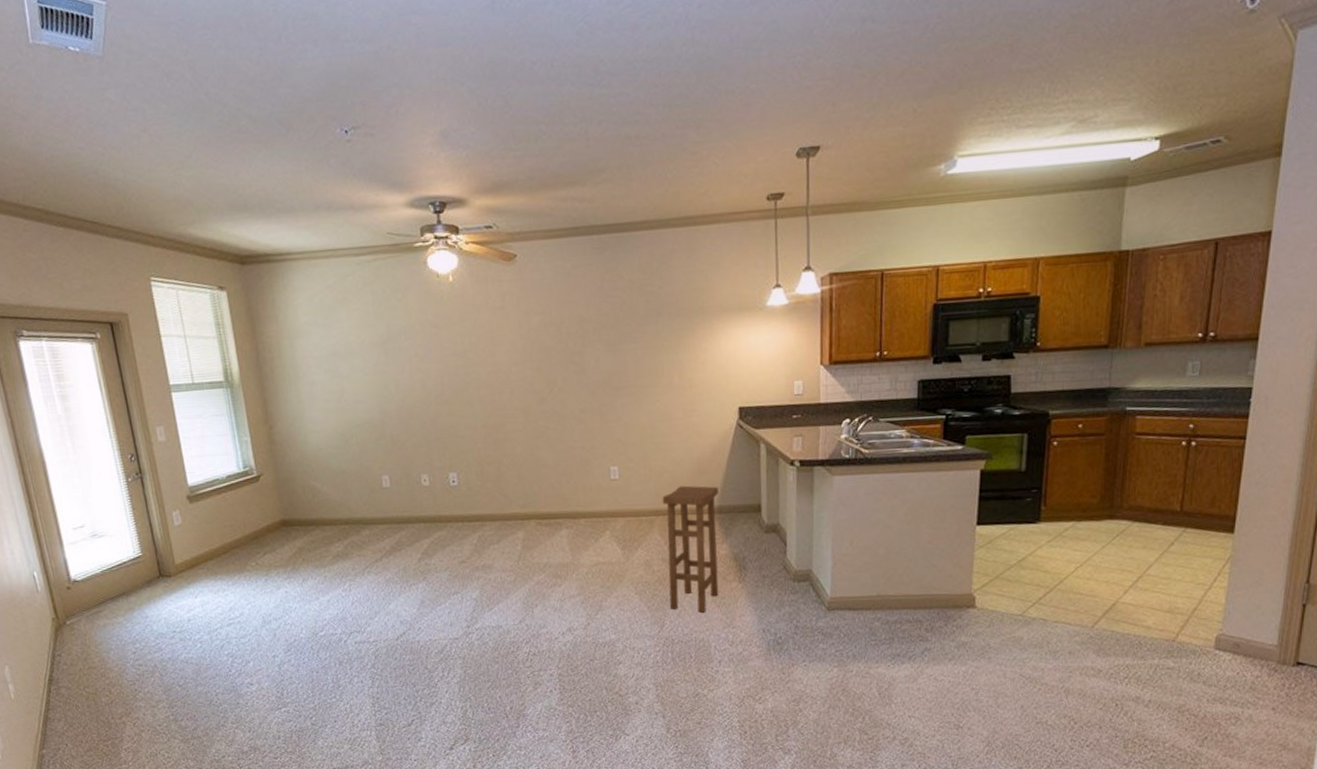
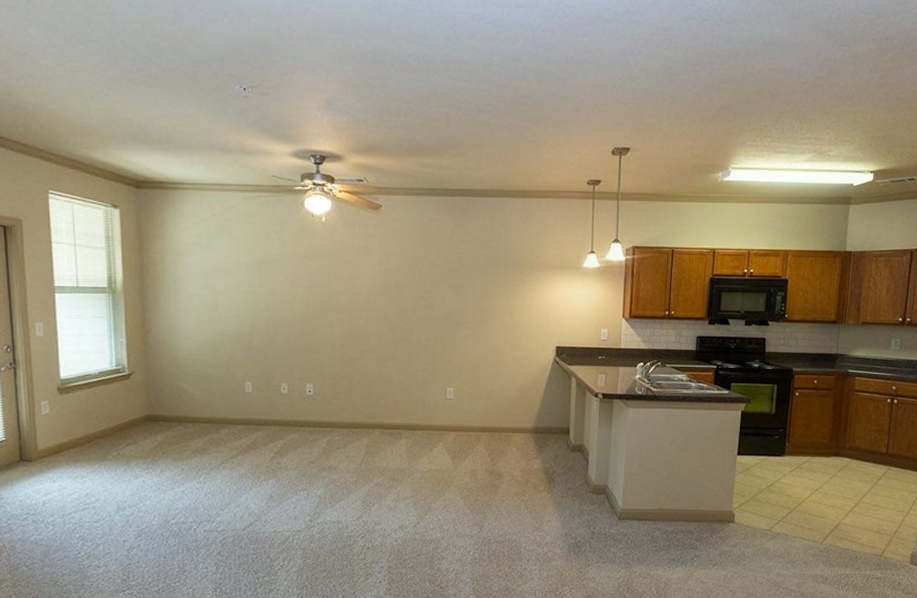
bar stool: present [662,485,719,613] -> none [488,408,536,517]

